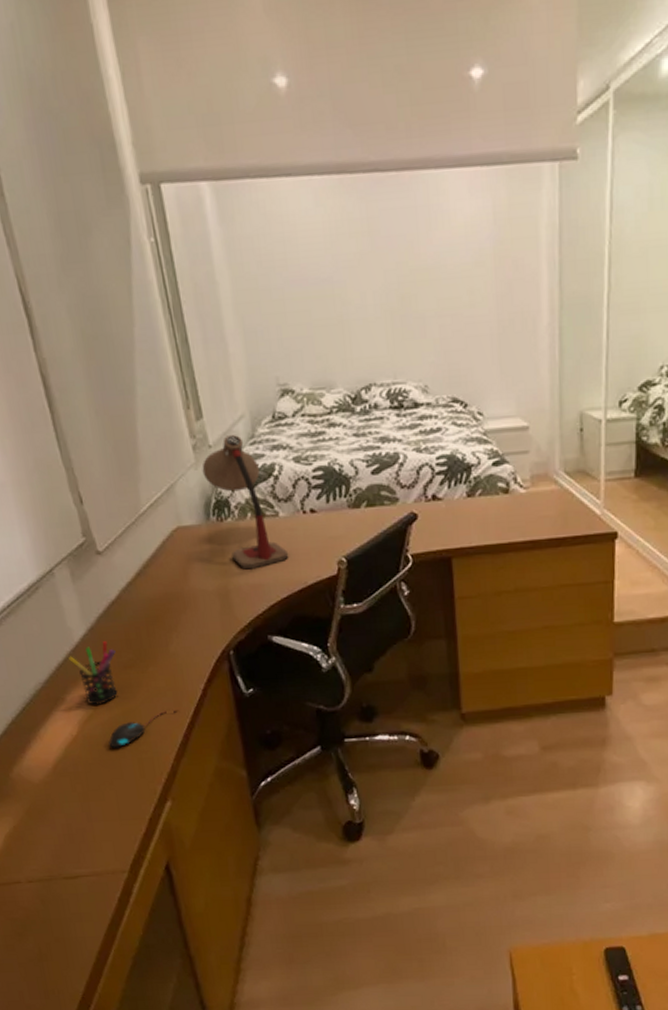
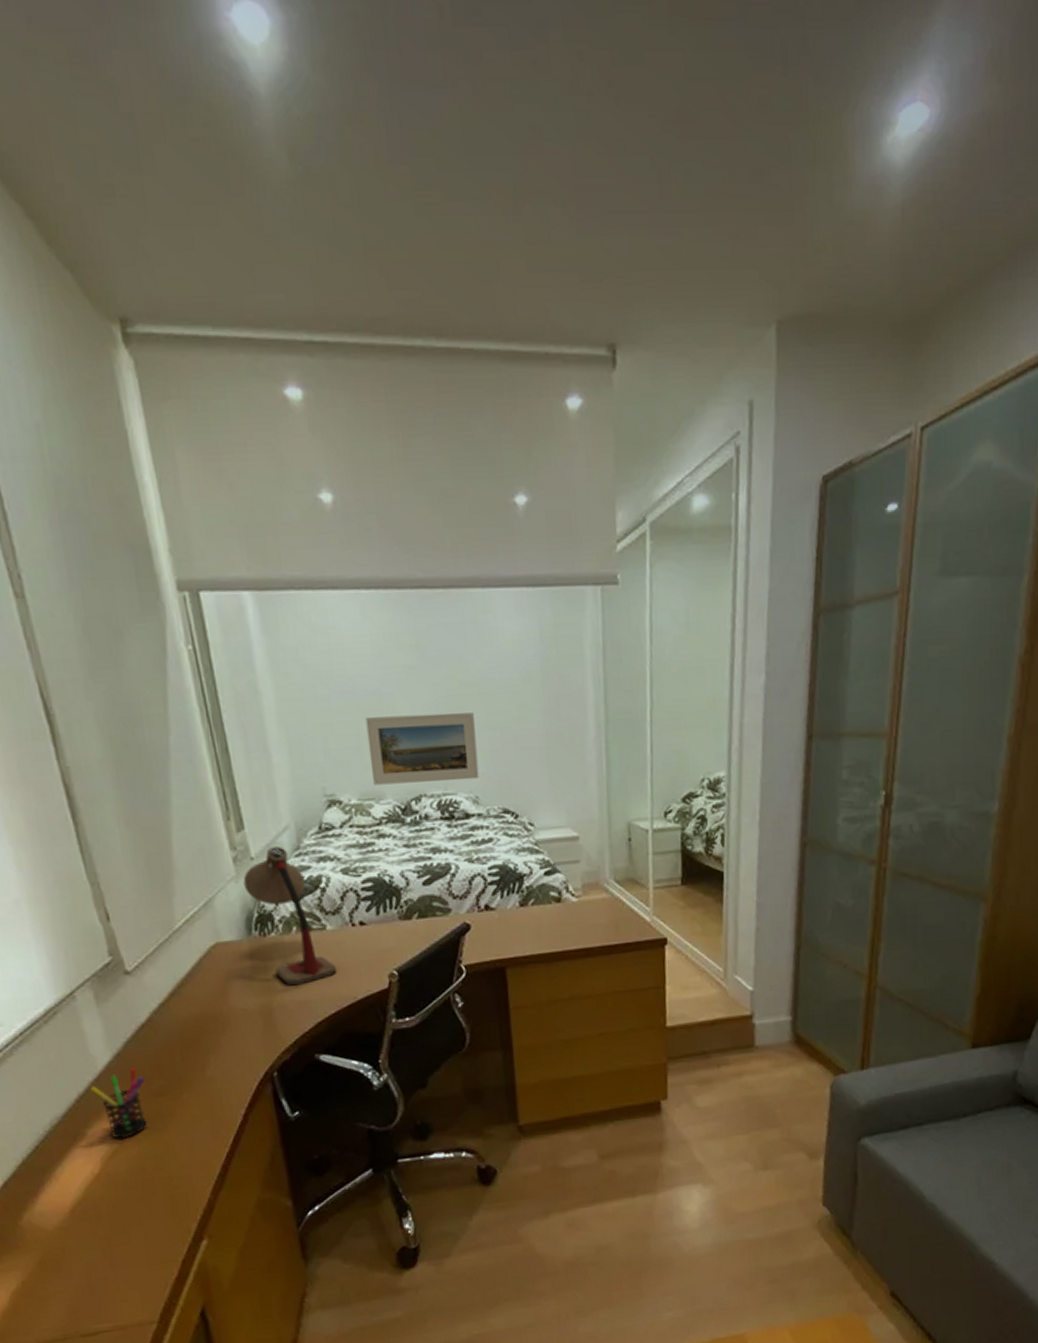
mouse: present [108,710,179,748] -> none [136,1139,217,1185]
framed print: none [317,299,429,374] -> present [365,713,479,785]

